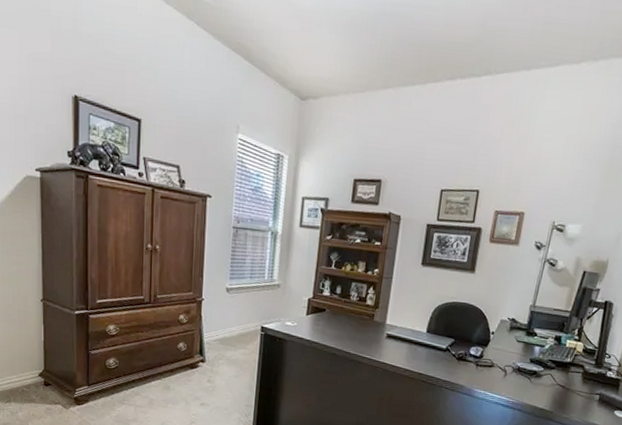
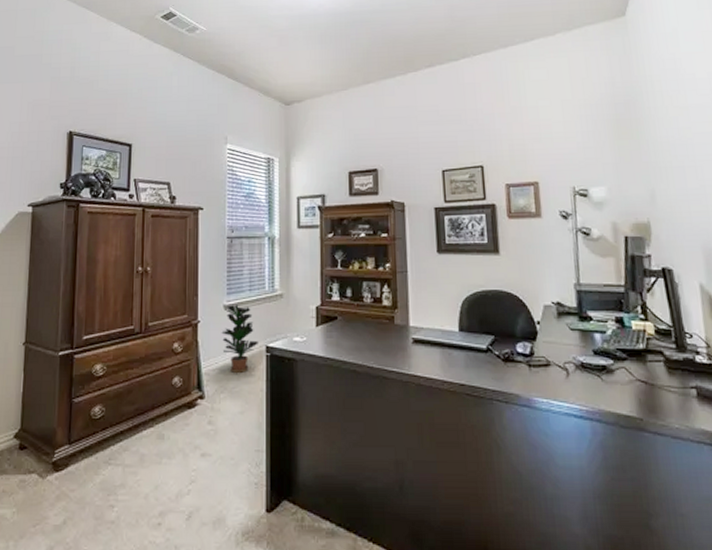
potted plant: none [222,288,255,346] -> present [221,305,258,373]

